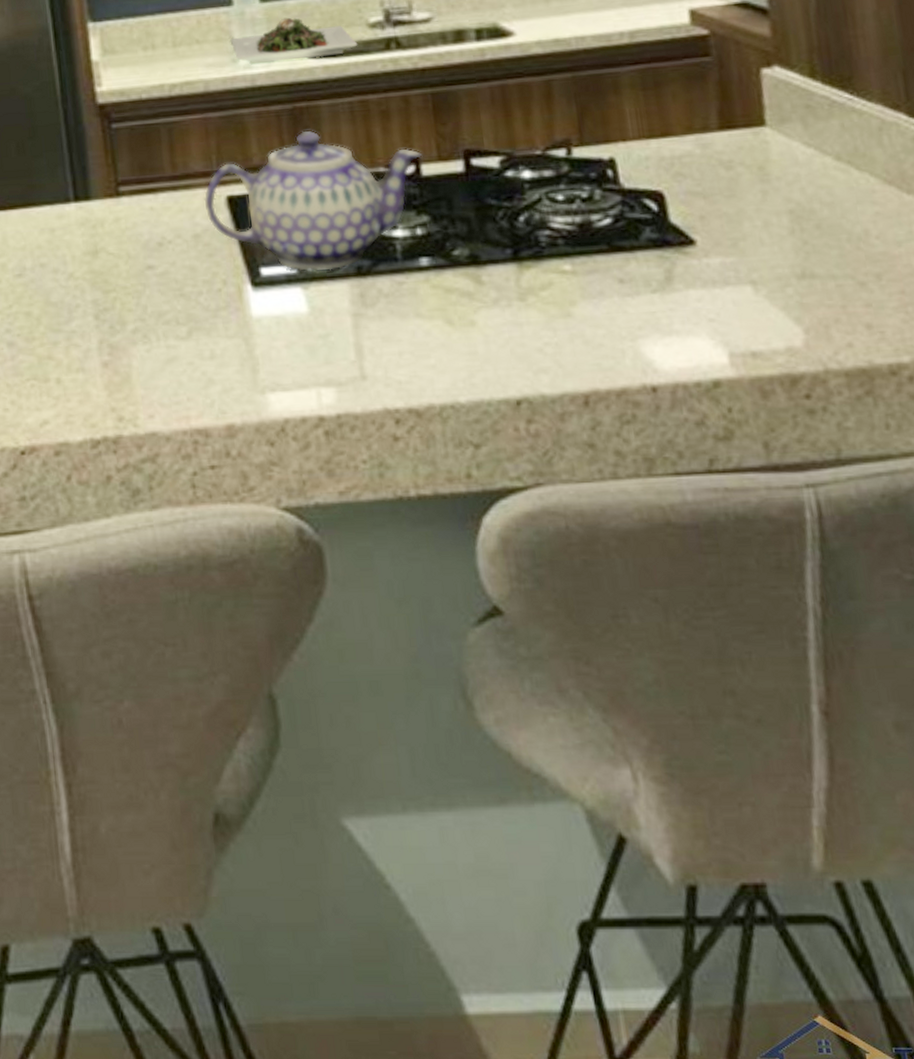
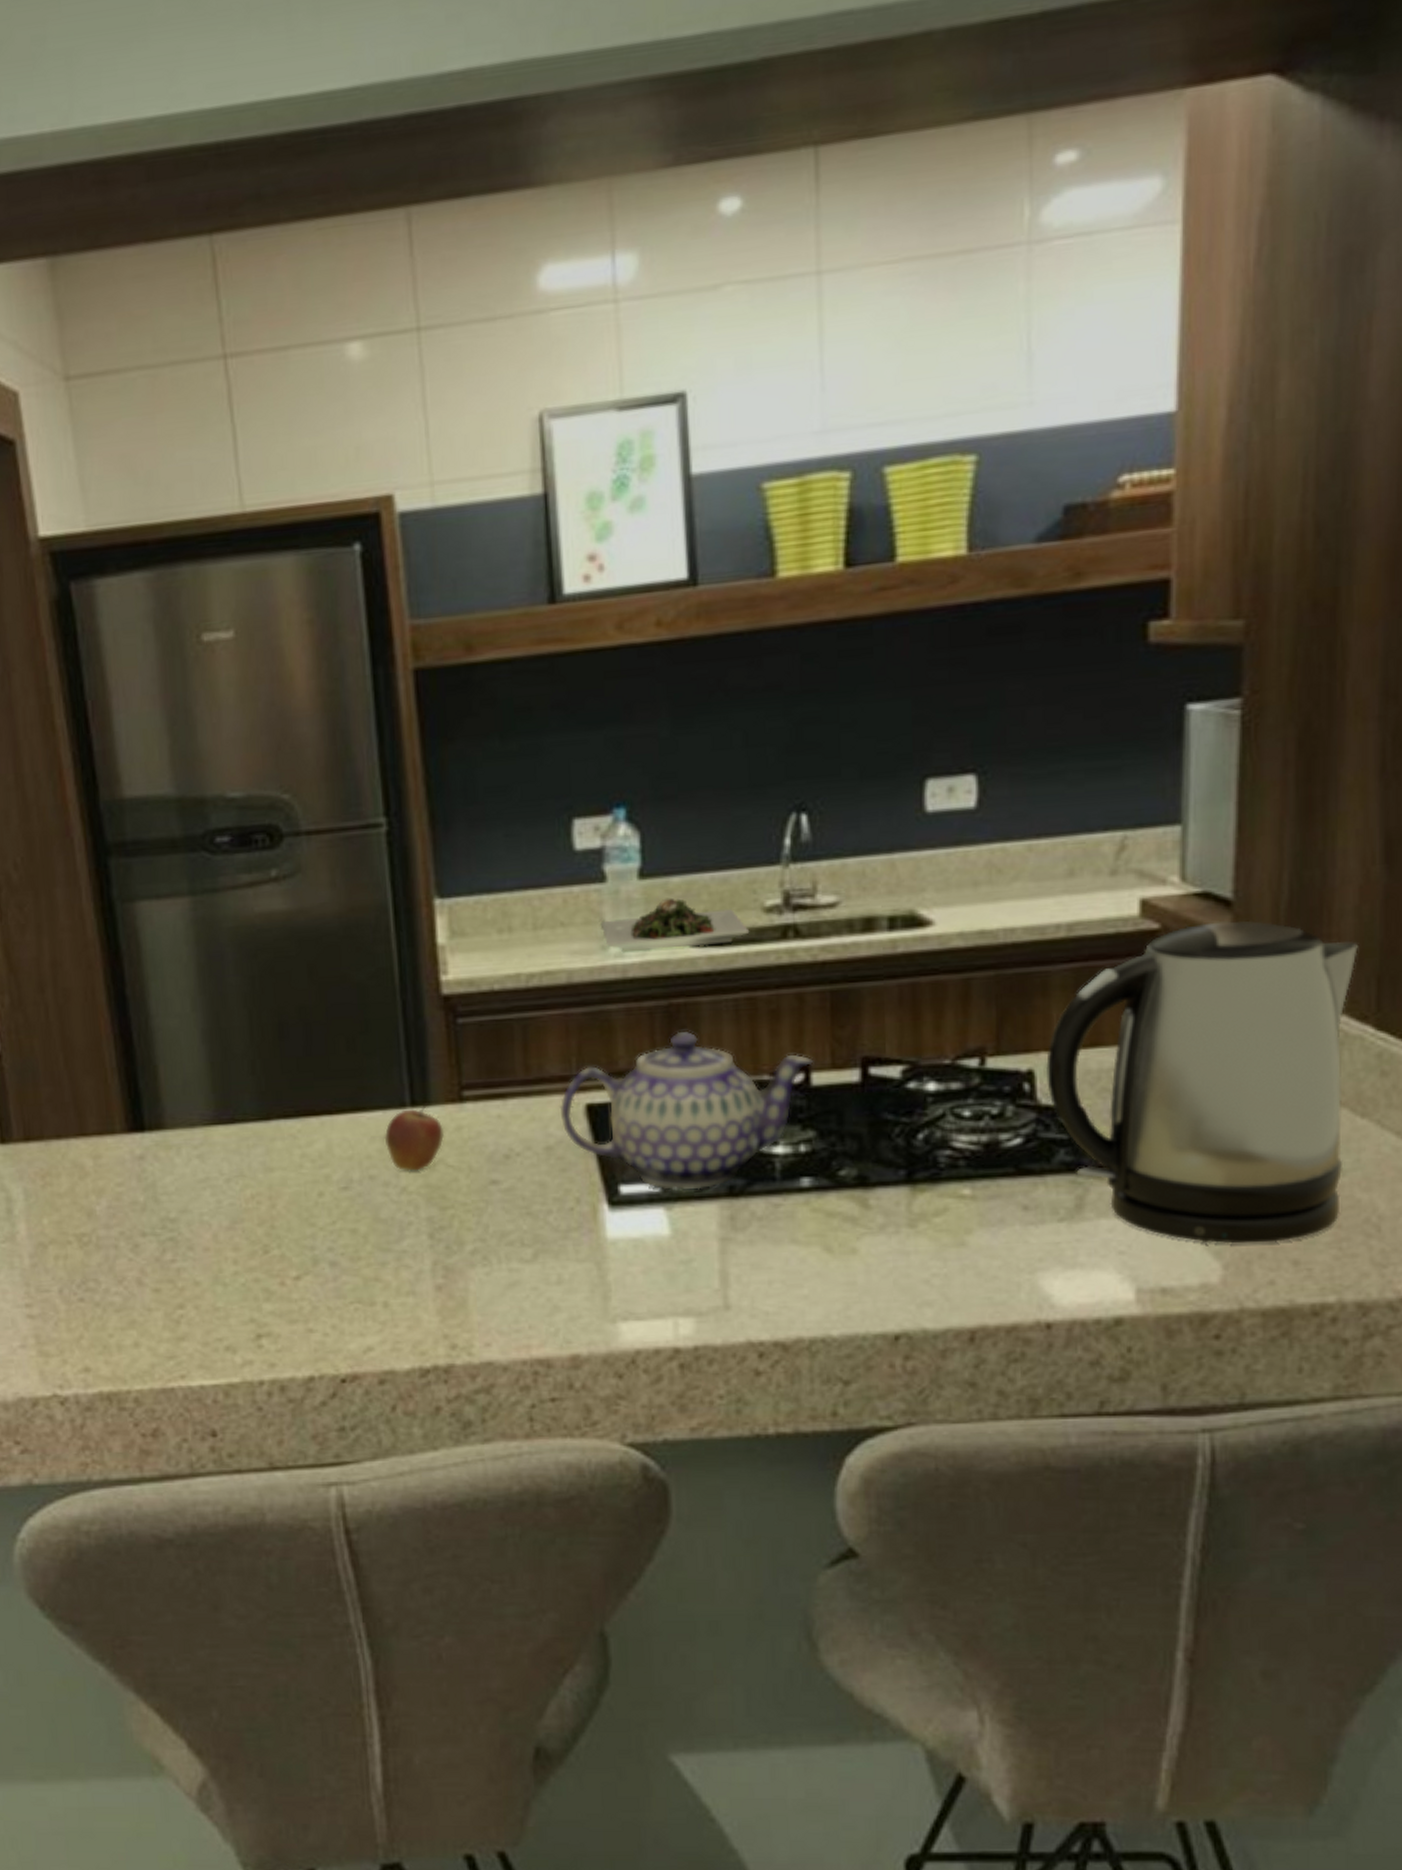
fruit: none [52,198,104,259] -> present [384,1103,444,1171]
kettle: none [624,26,901,310] -> present [1046,920,1358,1244]

